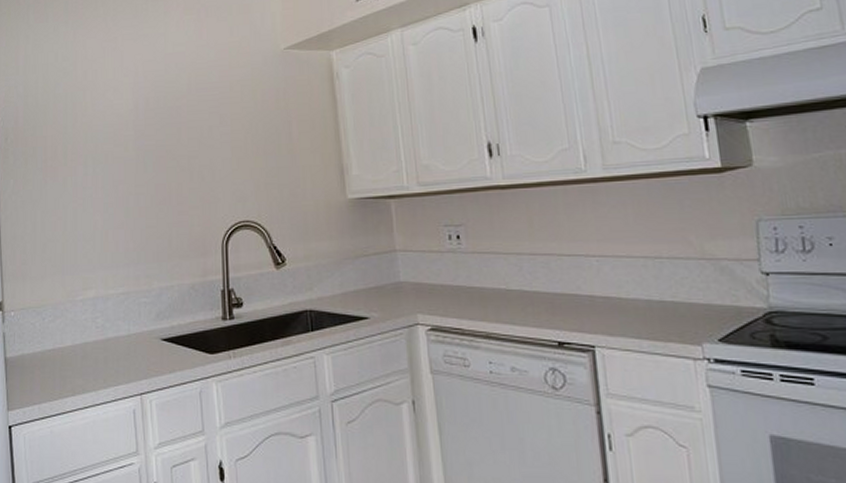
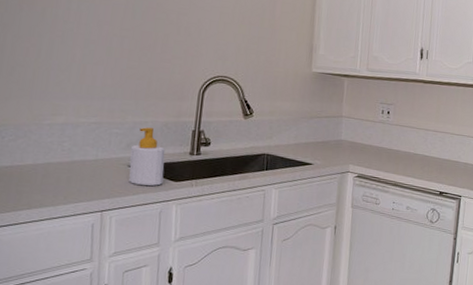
soap bottle: none [160,292,198,360] -> present [129,127,166,186]

